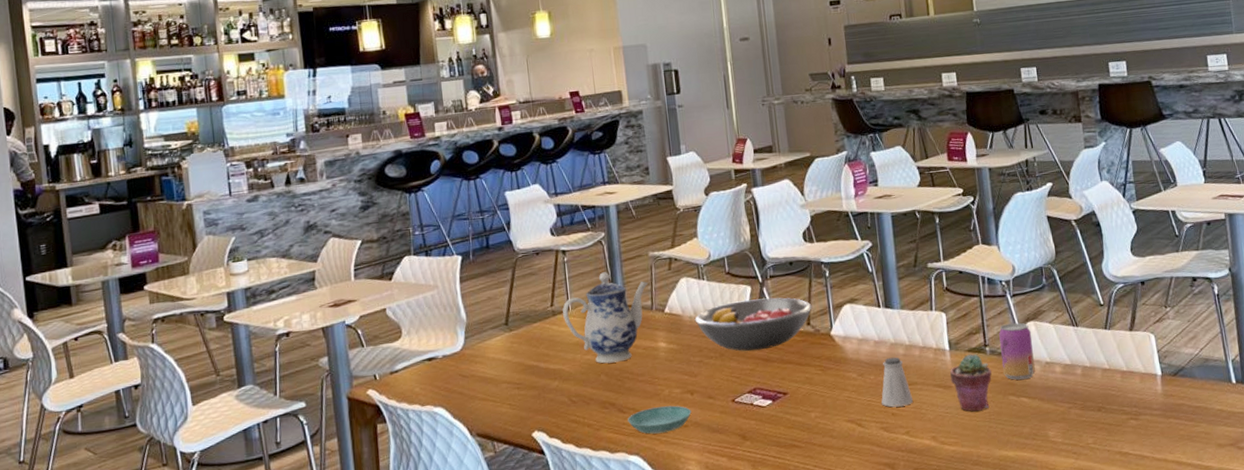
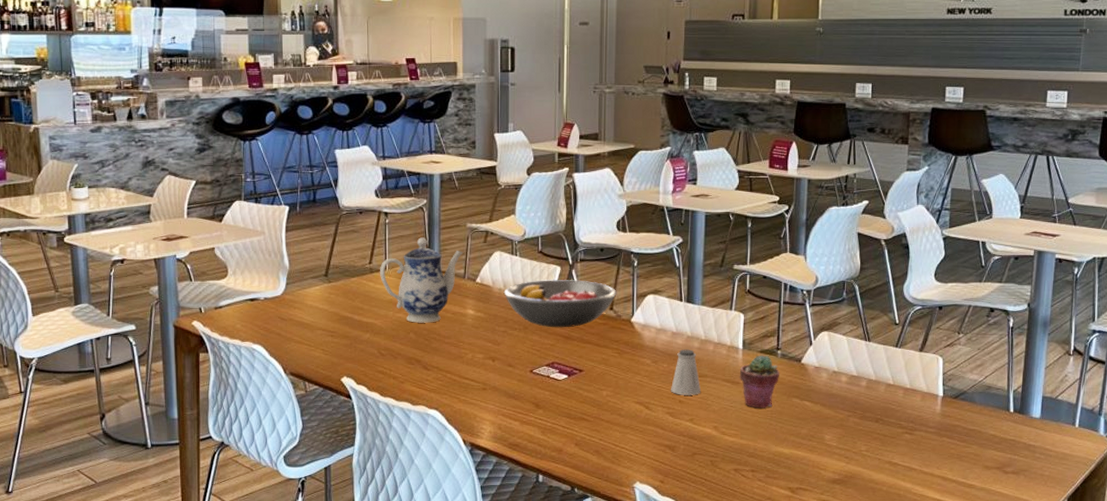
saucer: present [628,405,692,434] -> none [431,369,491,392]
beer can: present [999,322,1036,380] -> none [790,331,824,384]

